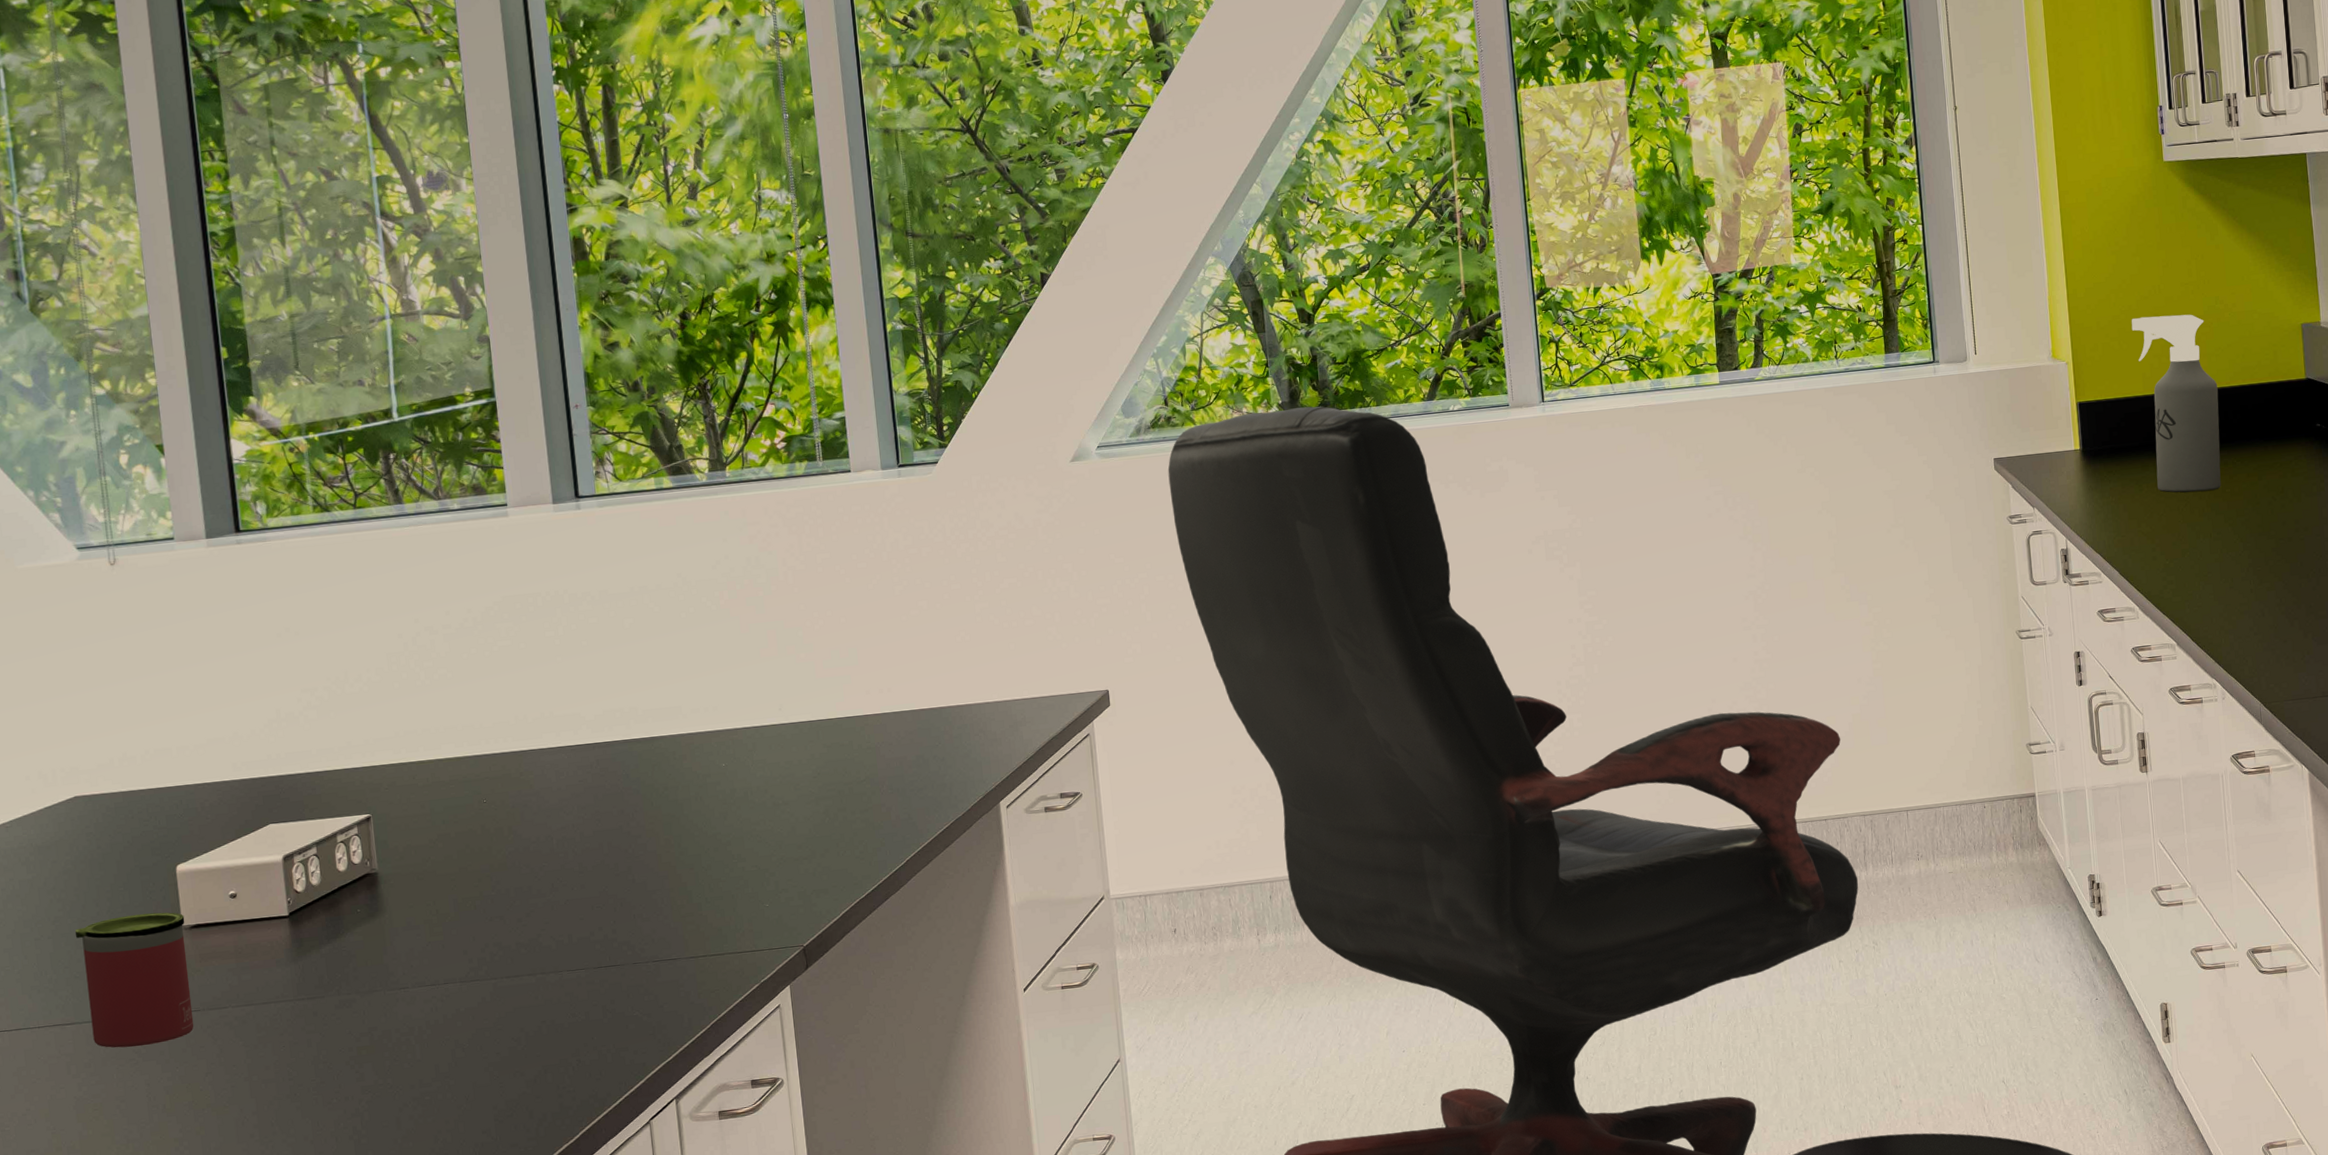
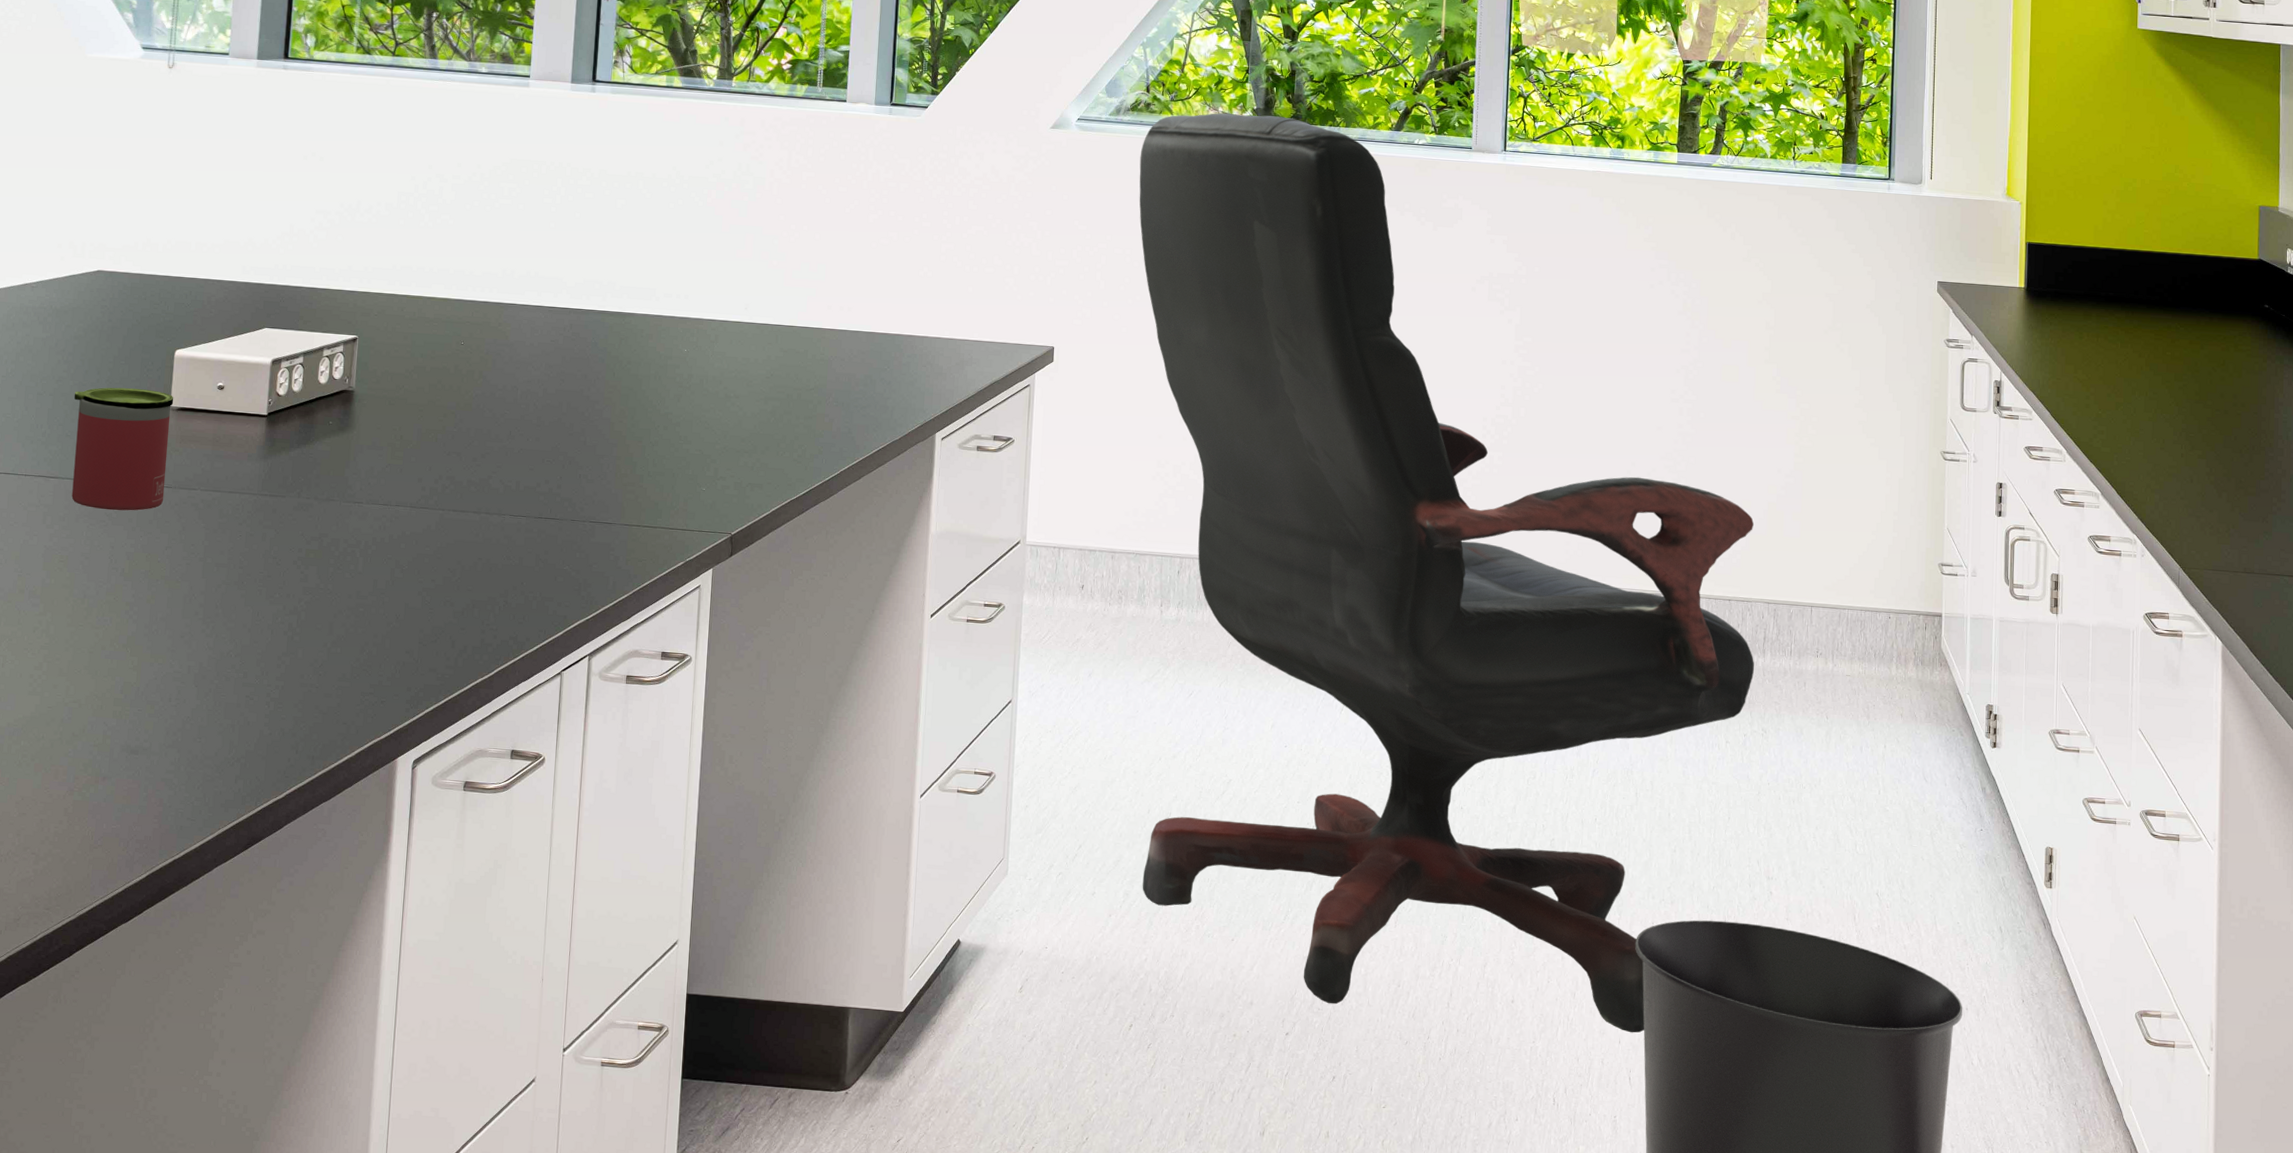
spray bottle: present [2131,314,2221,493] -> none [2088,172,2169,351]

